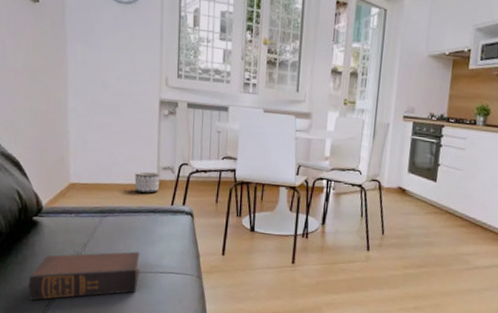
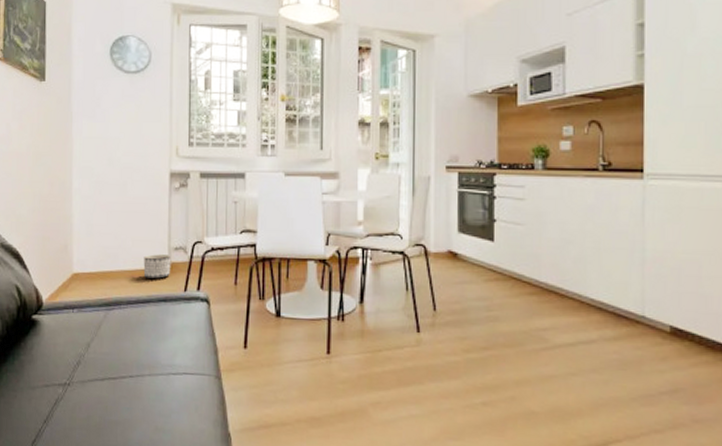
book: present [28,251,140,301] -> none [24,350,150,416]

